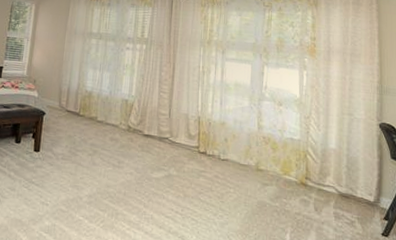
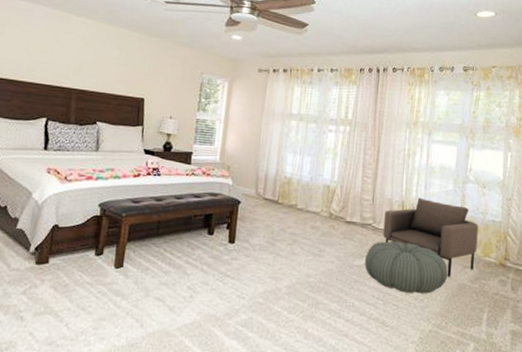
pouf: none [163,155,247,210] -> present [365,240,448,294]
armchair: none [180,113,277,194] -> present [383,197,479,277]

